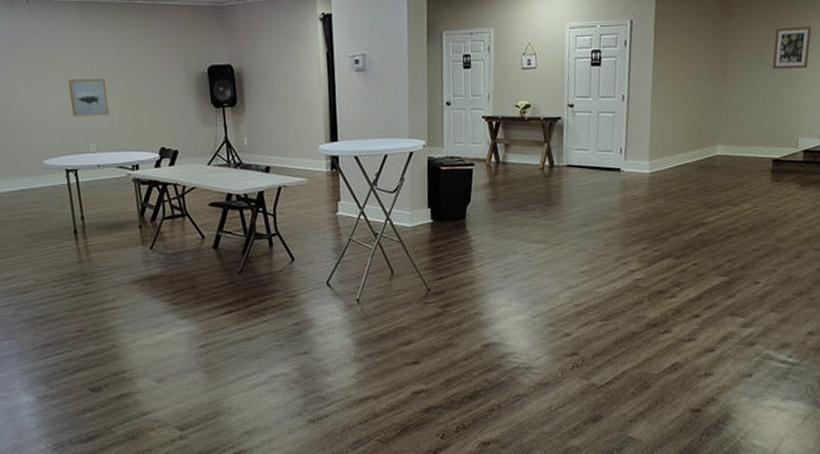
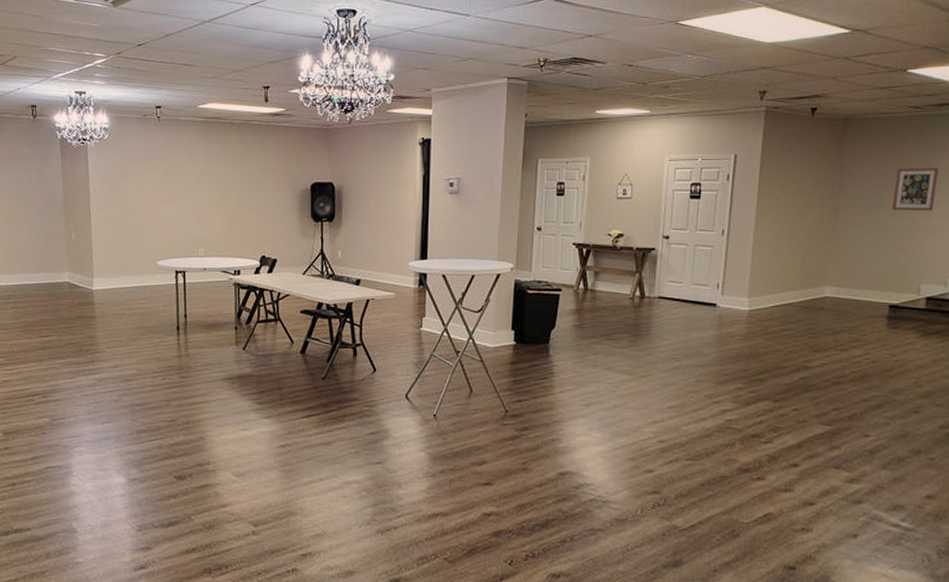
wall art: present [68,78,110,117] -> none [185,190,219,224]

